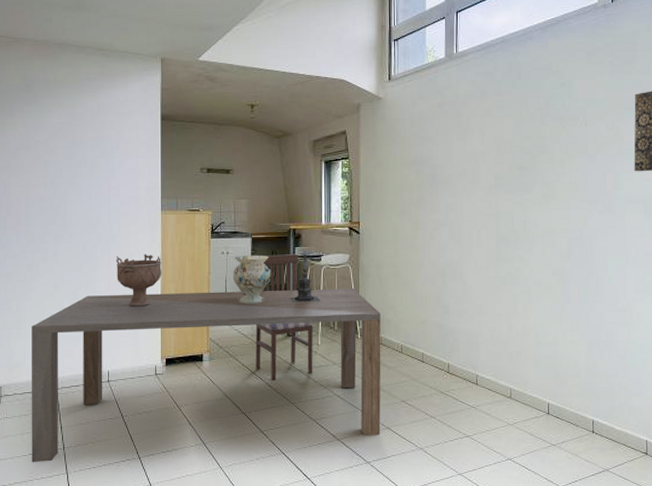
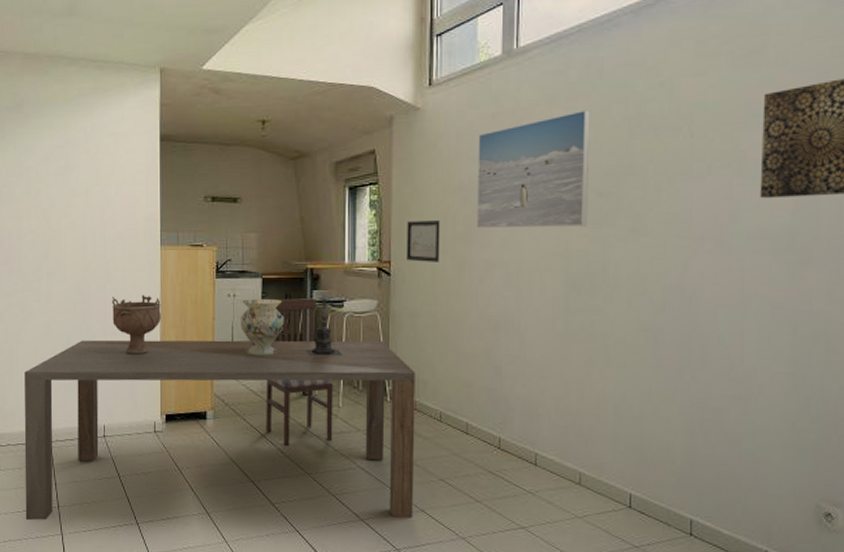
wall art: none [372,189,399,223] -> present [407,220,440,262]
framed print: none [427,102,513,195] -> present [476,110,591,229]

